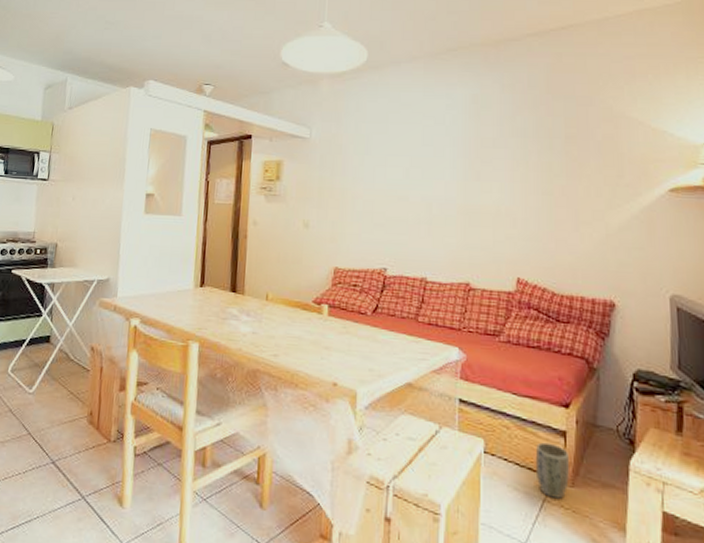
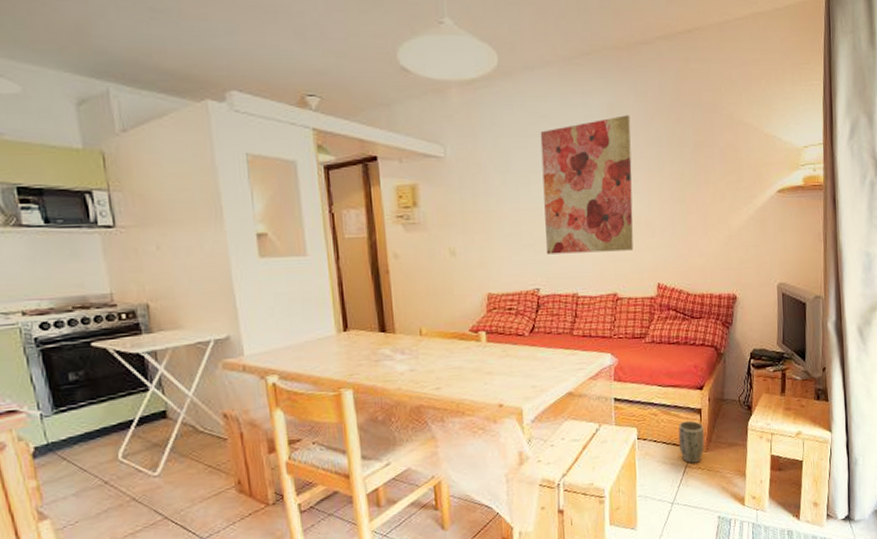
wall art: none [397,106,495,240] -> present [540,115,634,254]

